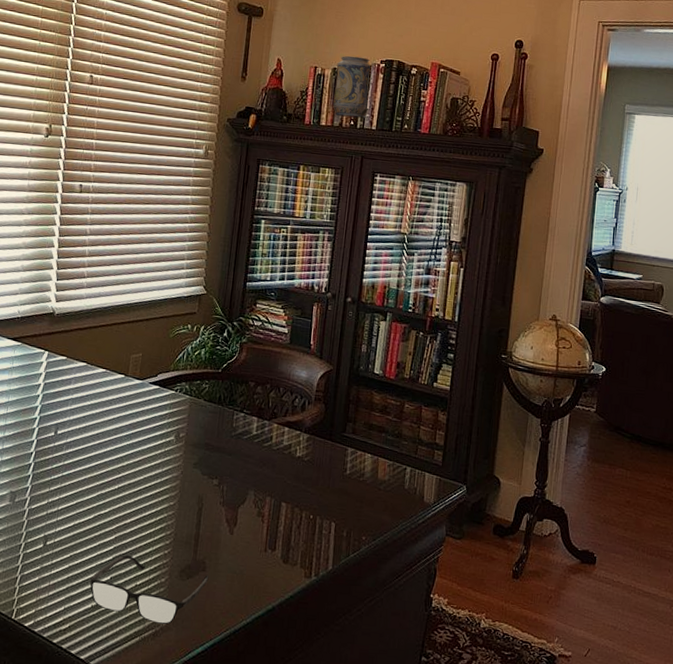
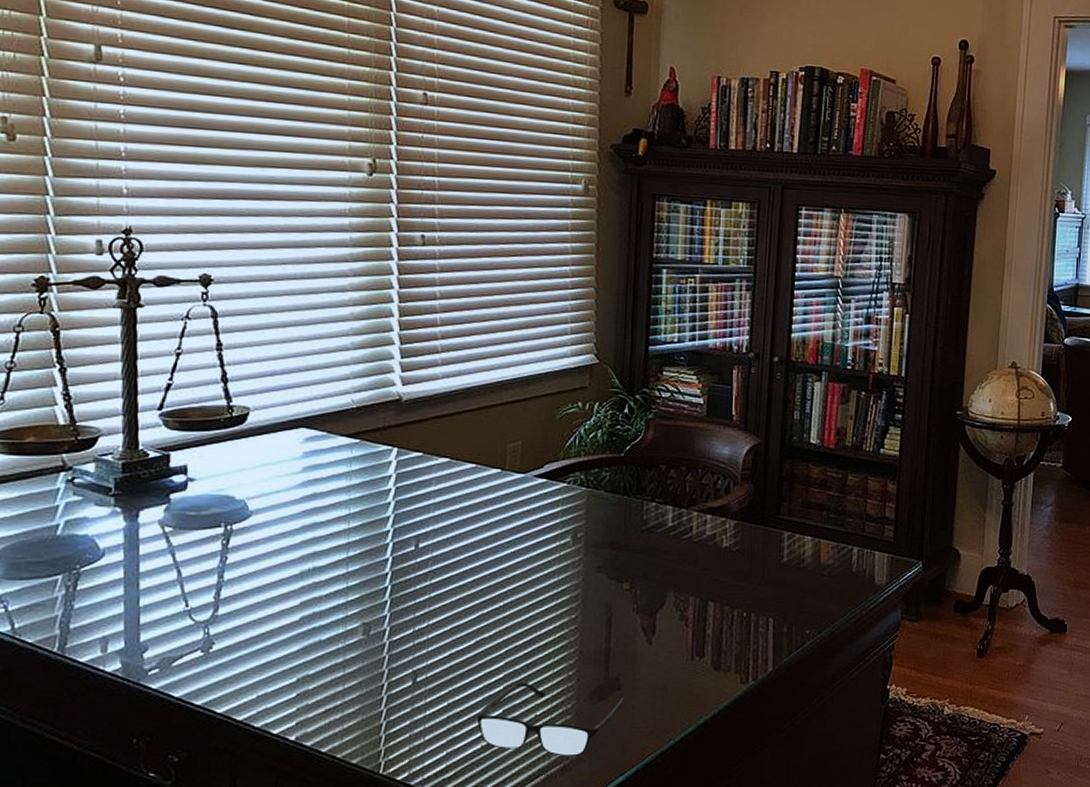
decorative vase: present [332,55,373,119] -> none [742,62,790,140]

